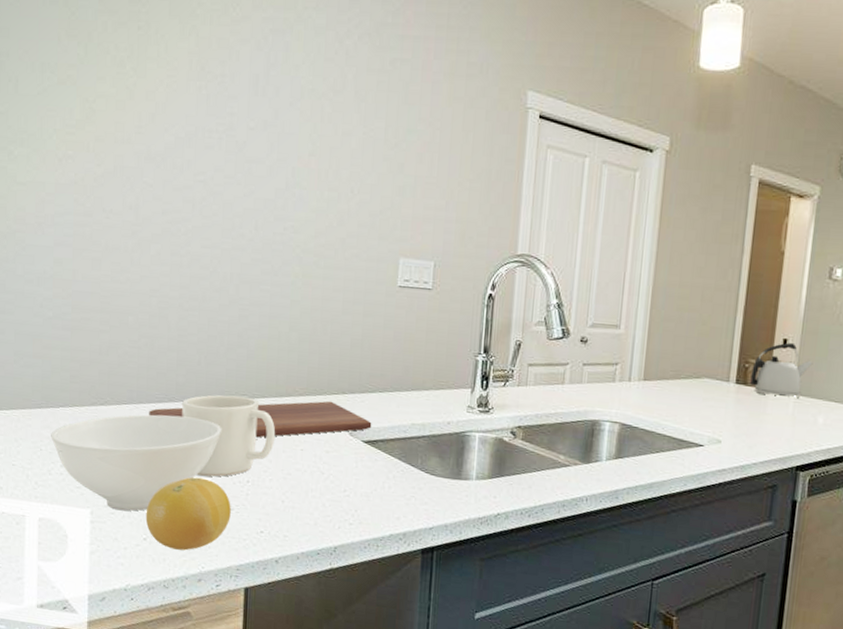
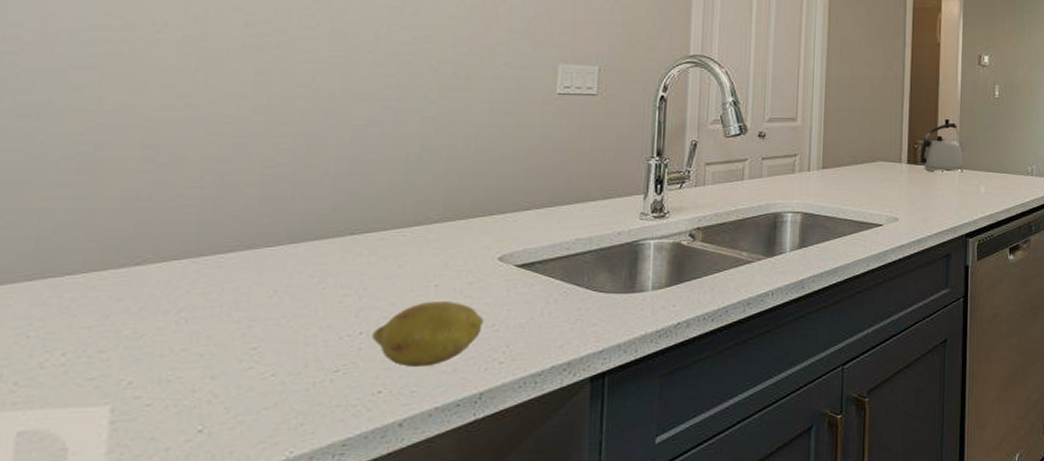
bowl: present [51,414,222,511] -> none [47,265,325,400]
fruit: present [145,477,231,551] -> none [202,338,336,437]
cutting board: present [149,401,372,438] -> none [213,225,527,279]
mug: present [182,395,276,477] -> none [265,232,401,335]
fruit: none [256,463,338,517] -> present [372,301,485,367]

